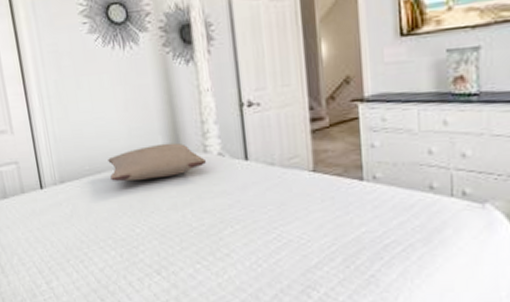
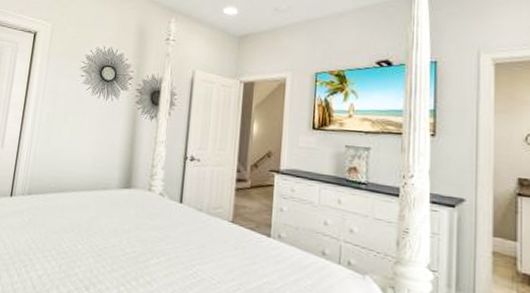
pillow: present [108,142,206,182] -> none [69,177,149,206]

